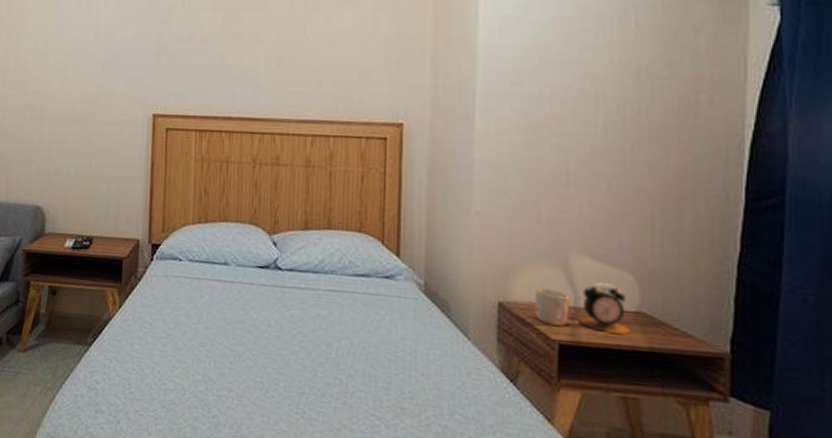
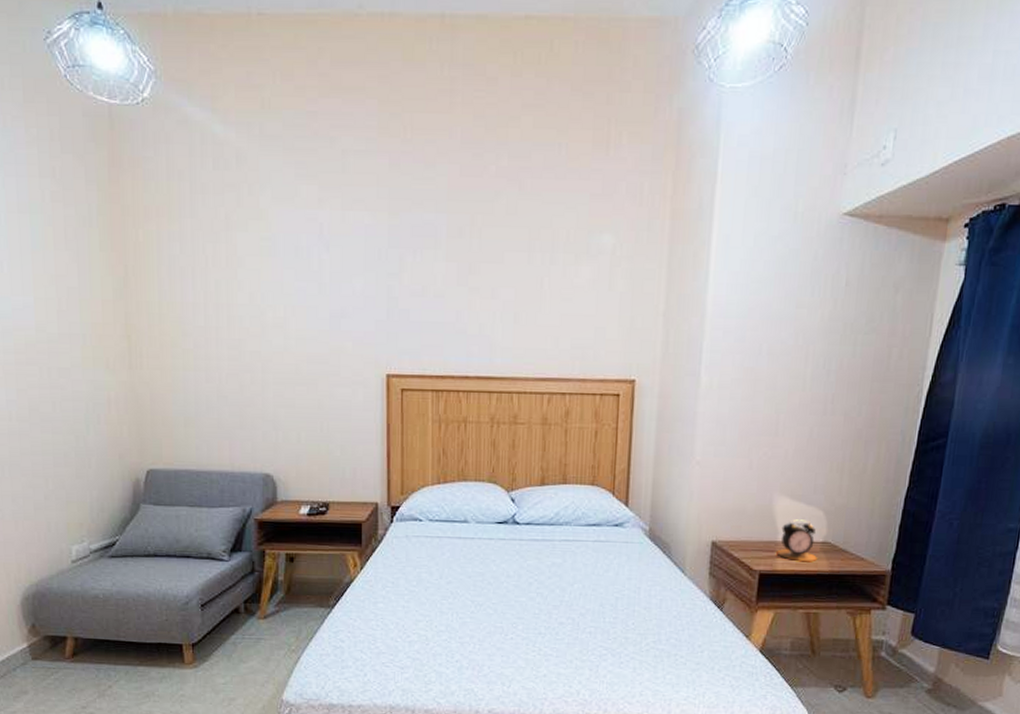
mug: present [535,288,570,326] -> none [741,527,771,558]

